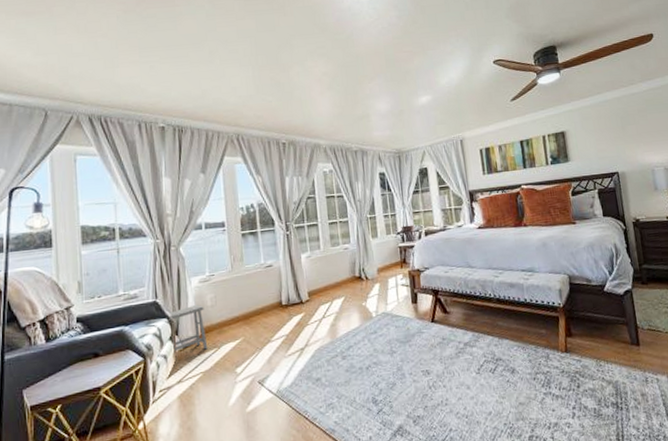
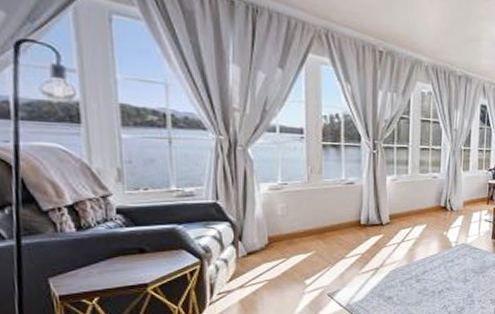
footstool: present [169,305,208,354] -> none [232,213,275,259]

